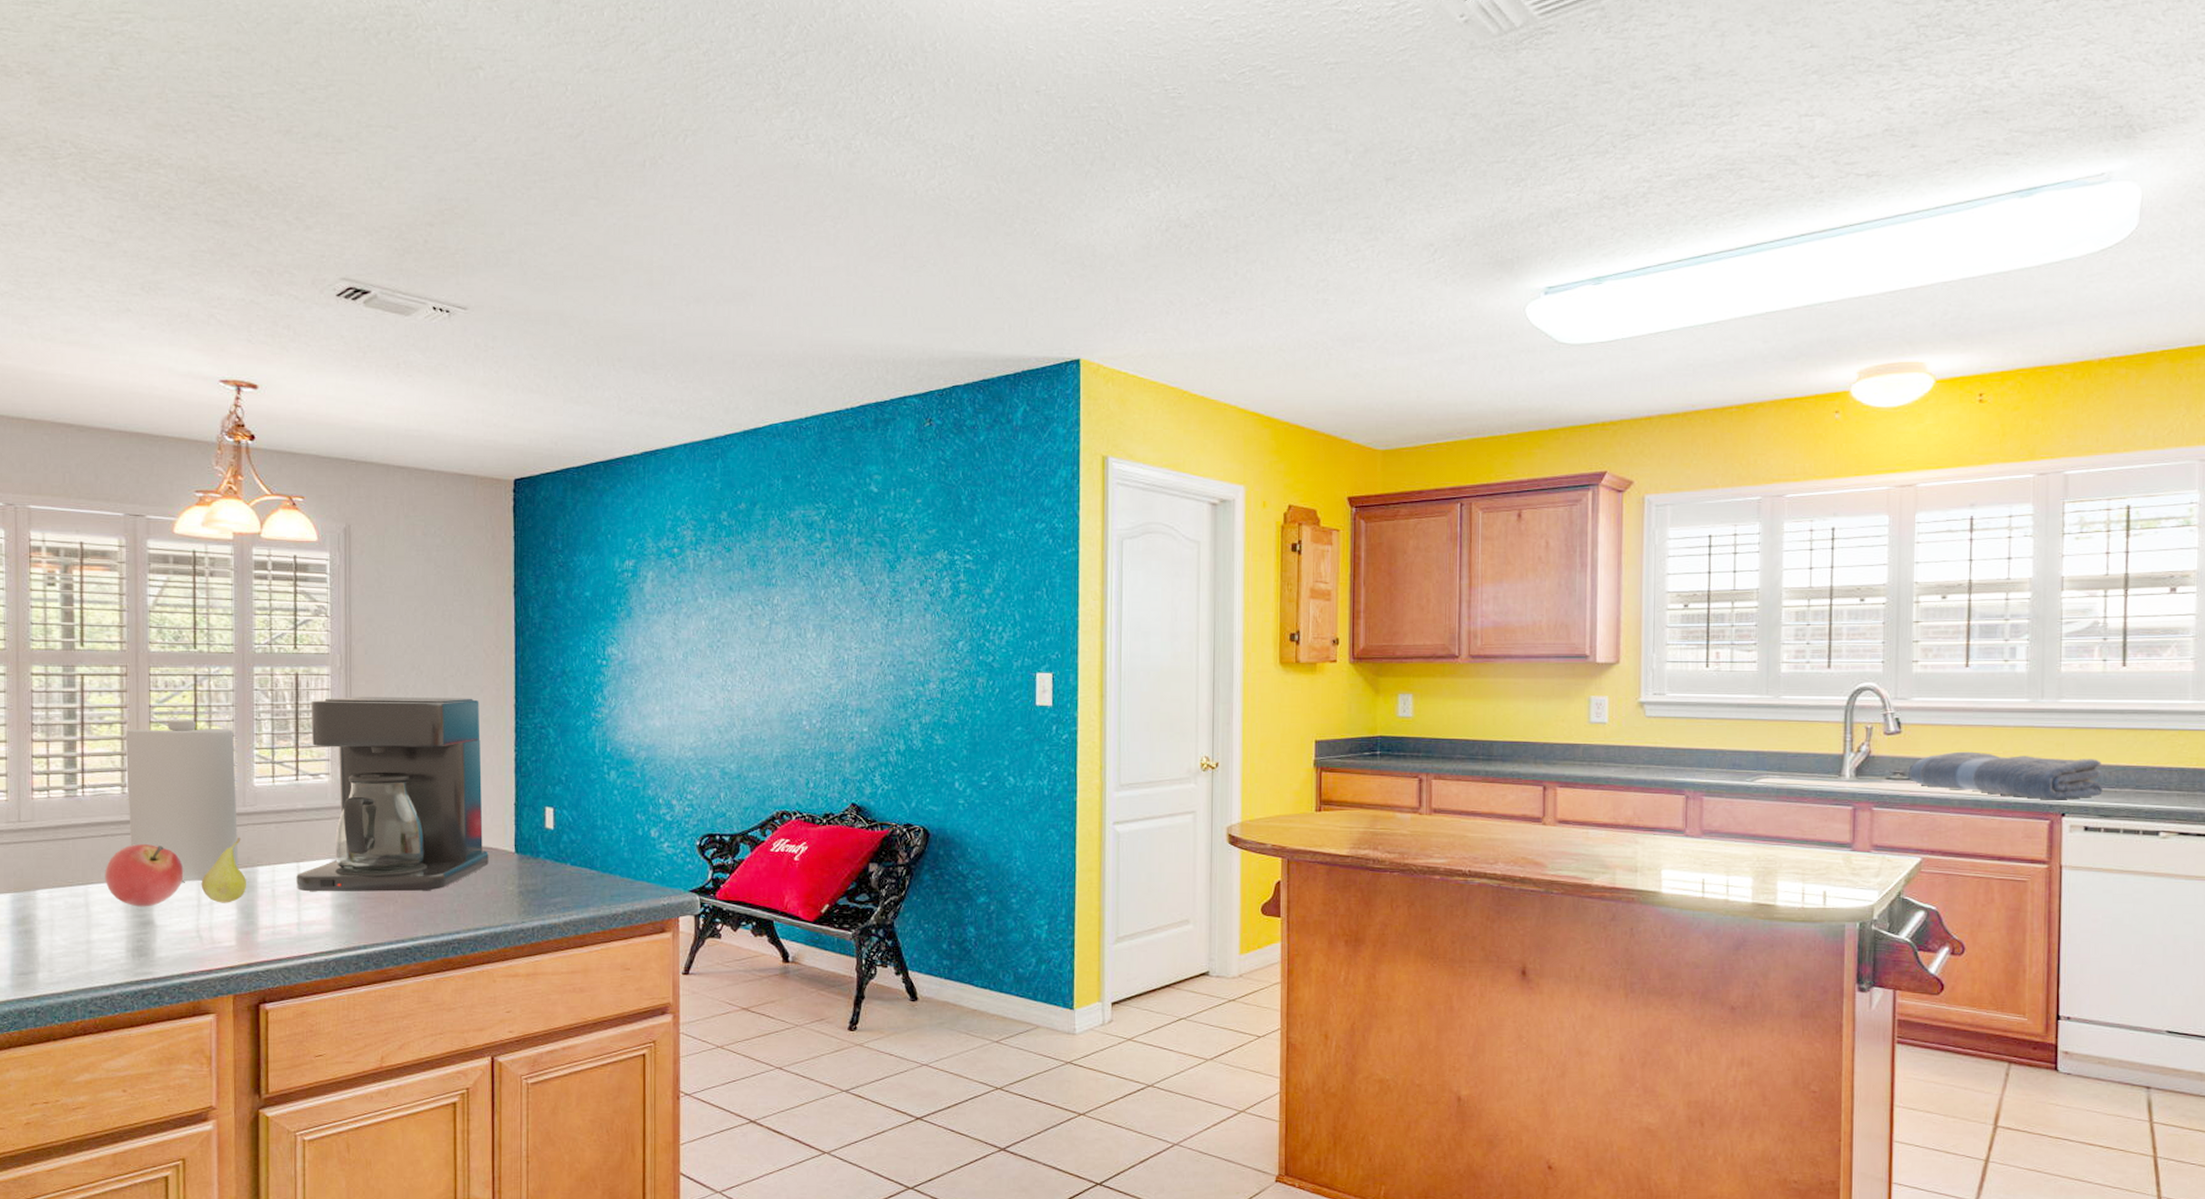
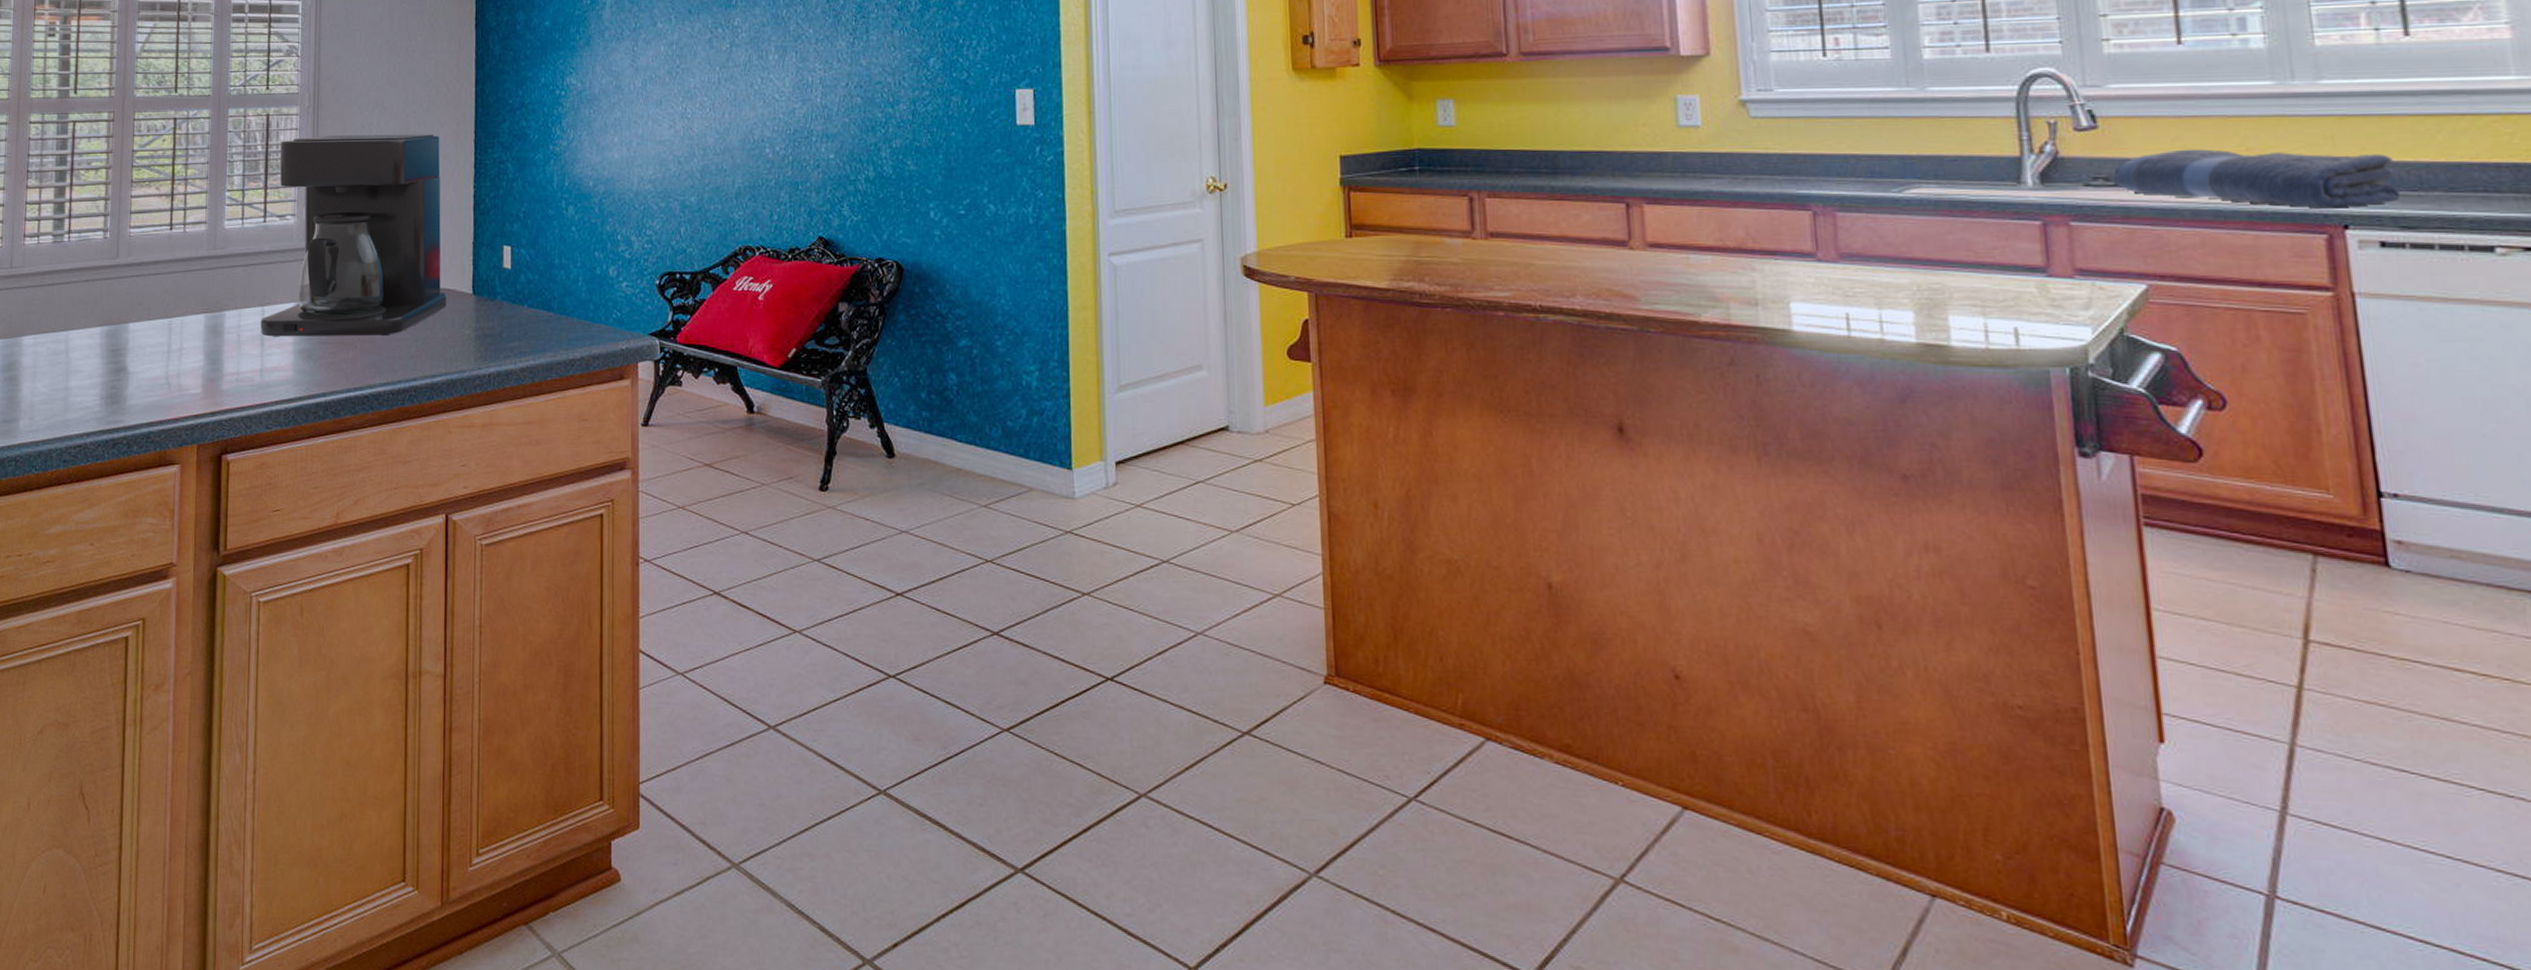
fruit: present [105,844,184,907] -> none [84,289,157,353]
paper towel holder: present [125,720,239,882] -> none [109,163,208,327]
fruit: present [201,837,246,903] -> none [172,281,214,349]

